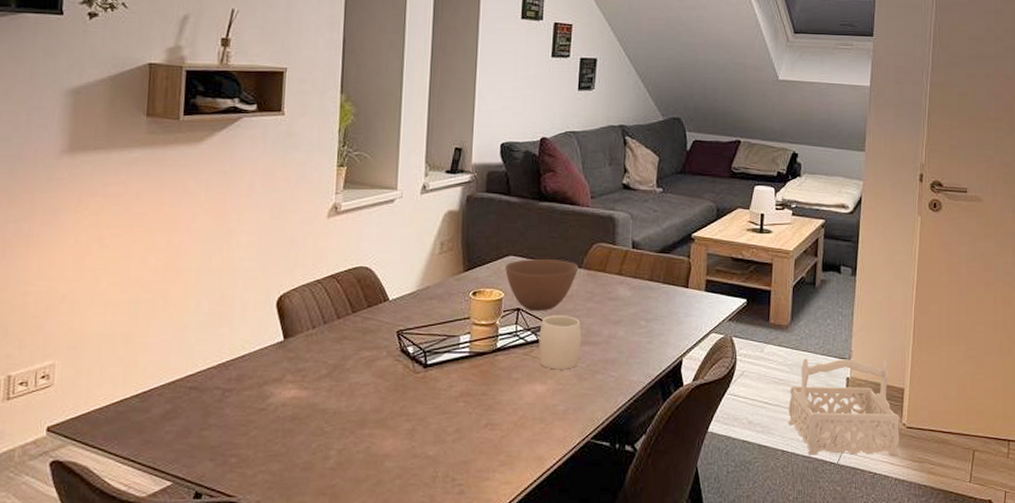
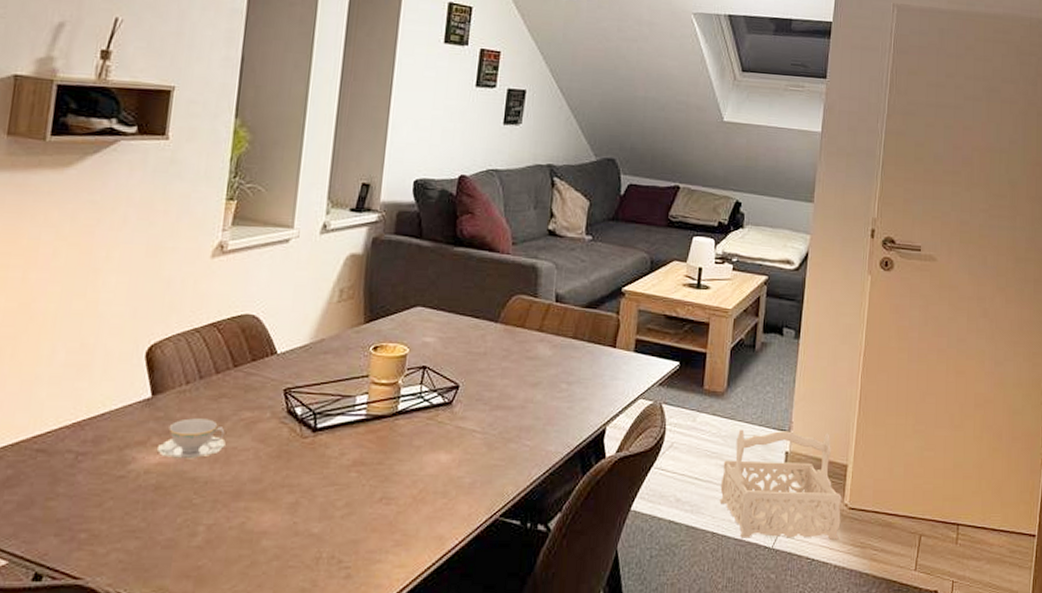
teacup: none [290,358,349,394] -> present [156,418,226,459]
bowl: present [505,259,579,310] -> none [411,311,495,370]
mug: present [538,316,582,370] -> none [445,375,495,437]

